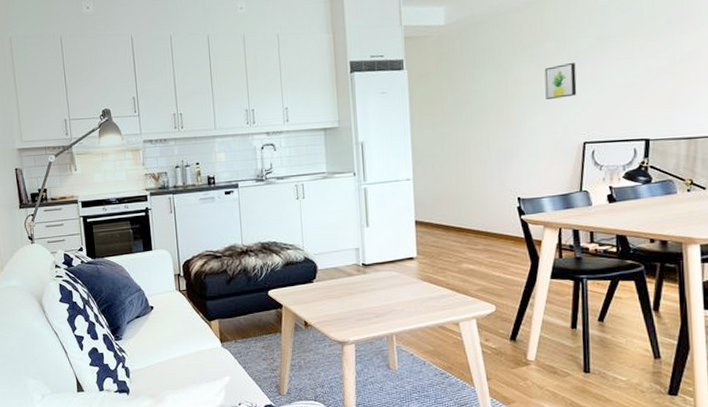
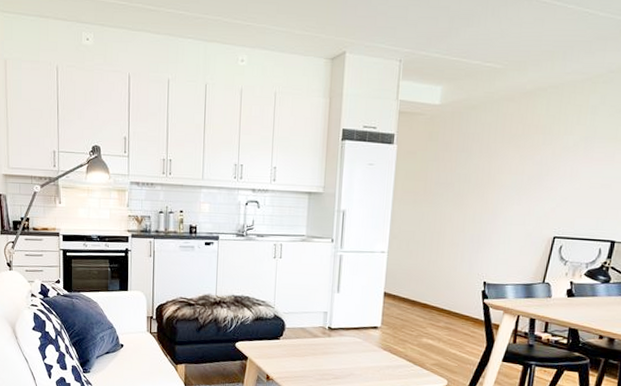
wall art: present [544,62,577,99] -> none [525,157,559,192]

